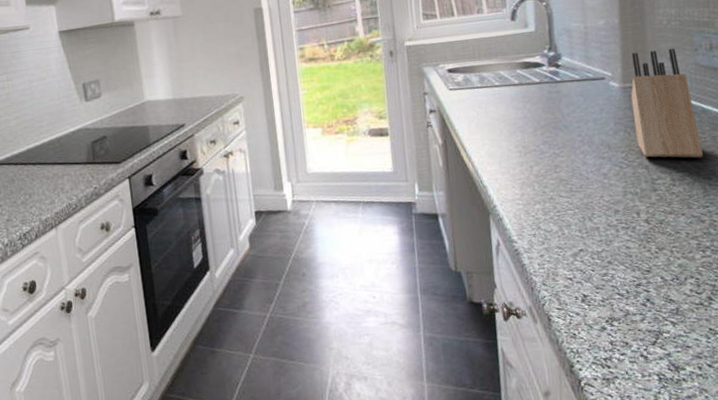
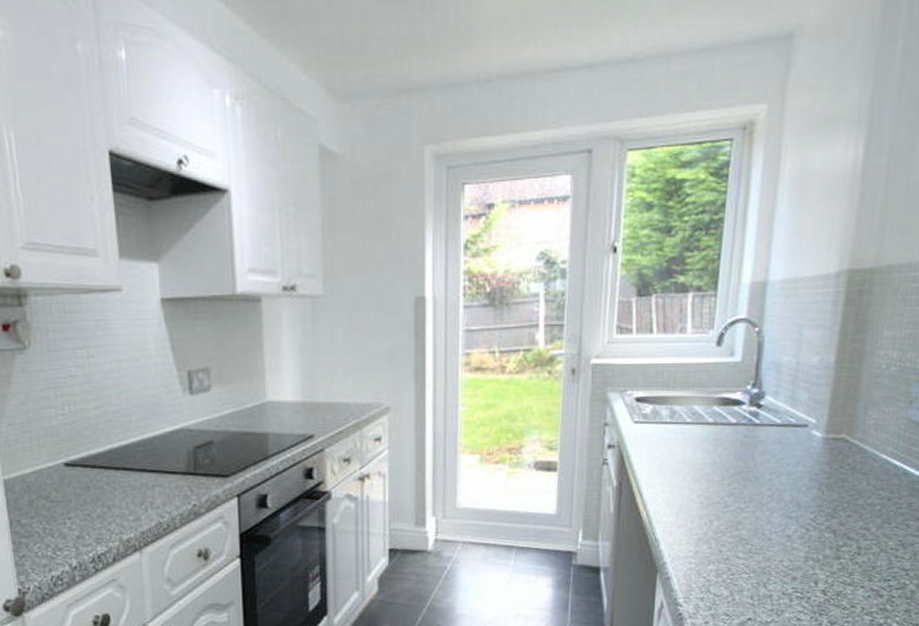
knife block: present [631,48,703,158] -> none [829,397,896,526]

